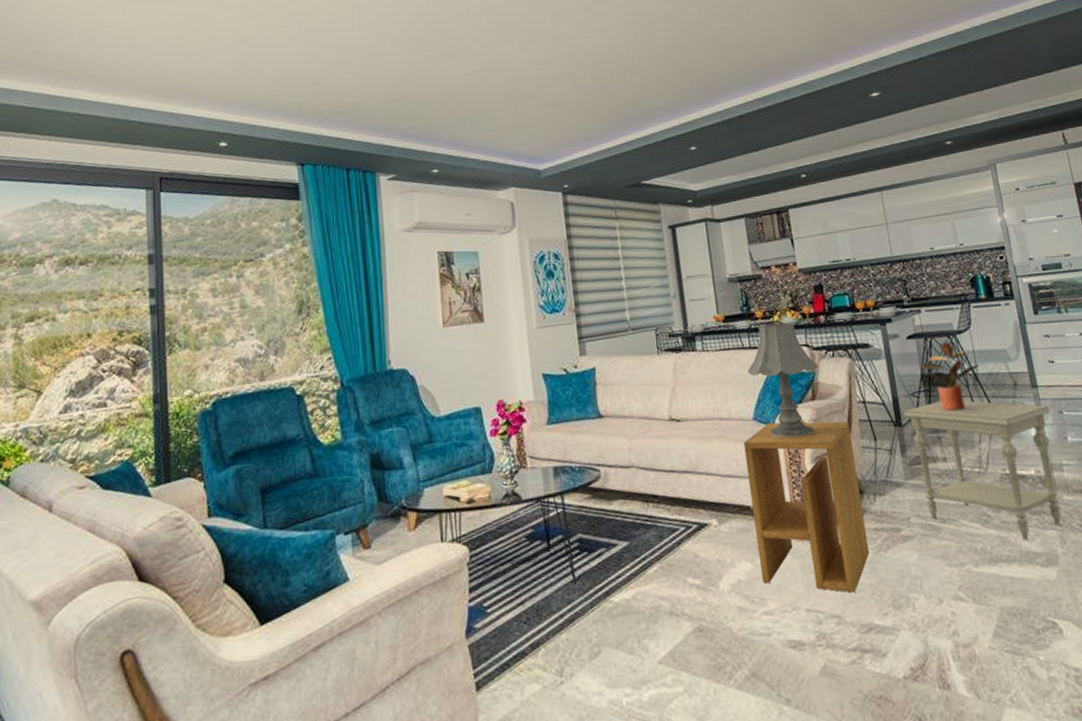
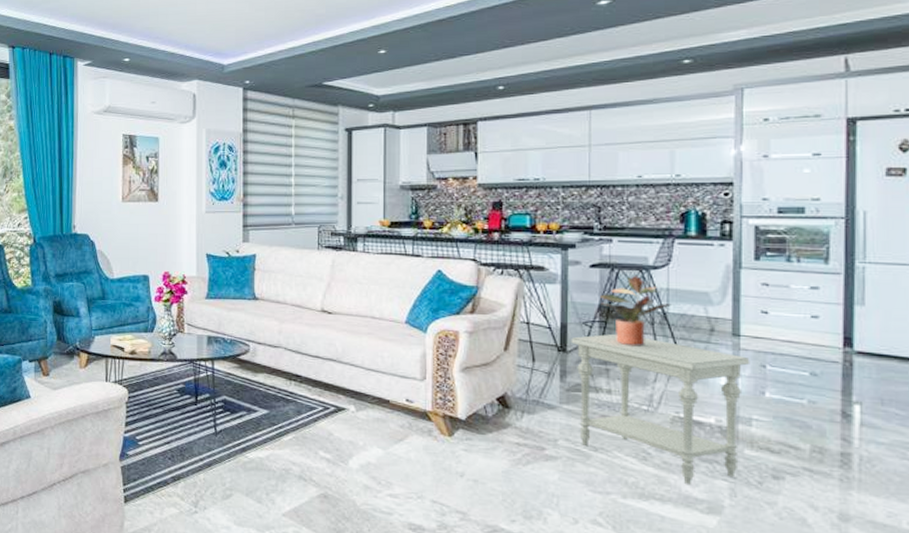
side table: present [743,421,870,593] -> none [391,328,508,496]
table lamp: present [747,322,818,439] -> none [407,235,483,346]

